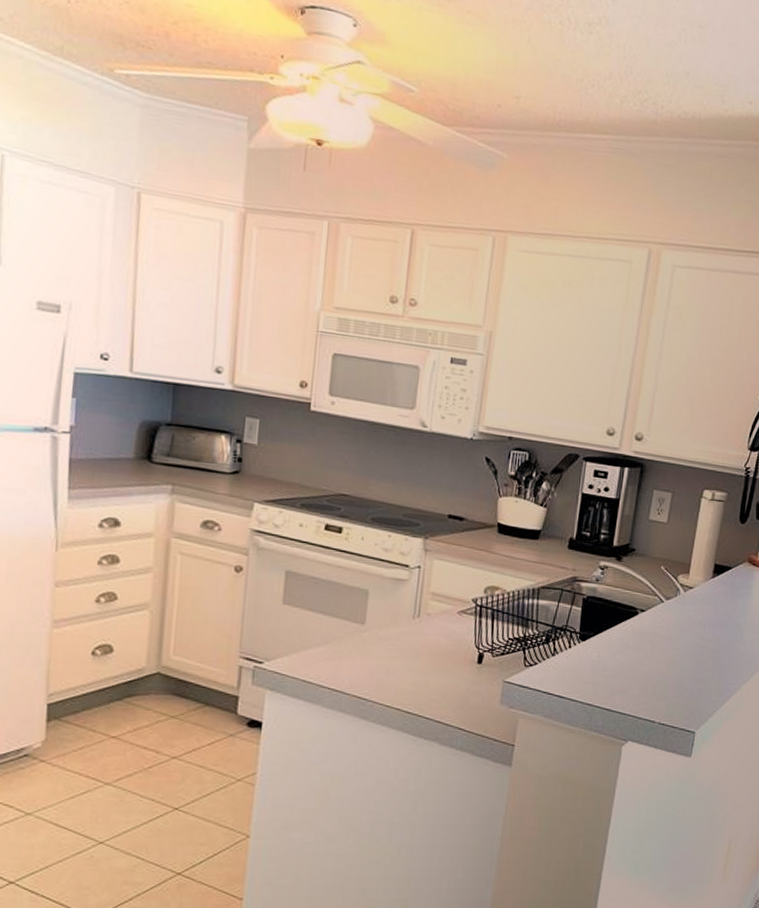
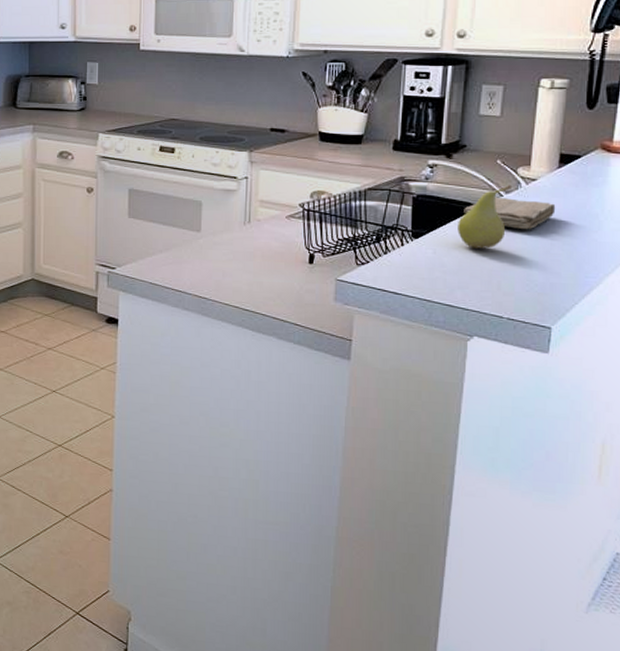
fruit: none [621,591,673,654] -> present [458,185,513,249]
washcloth: none [628,602,708,637] -> present [464,197,556,230]

